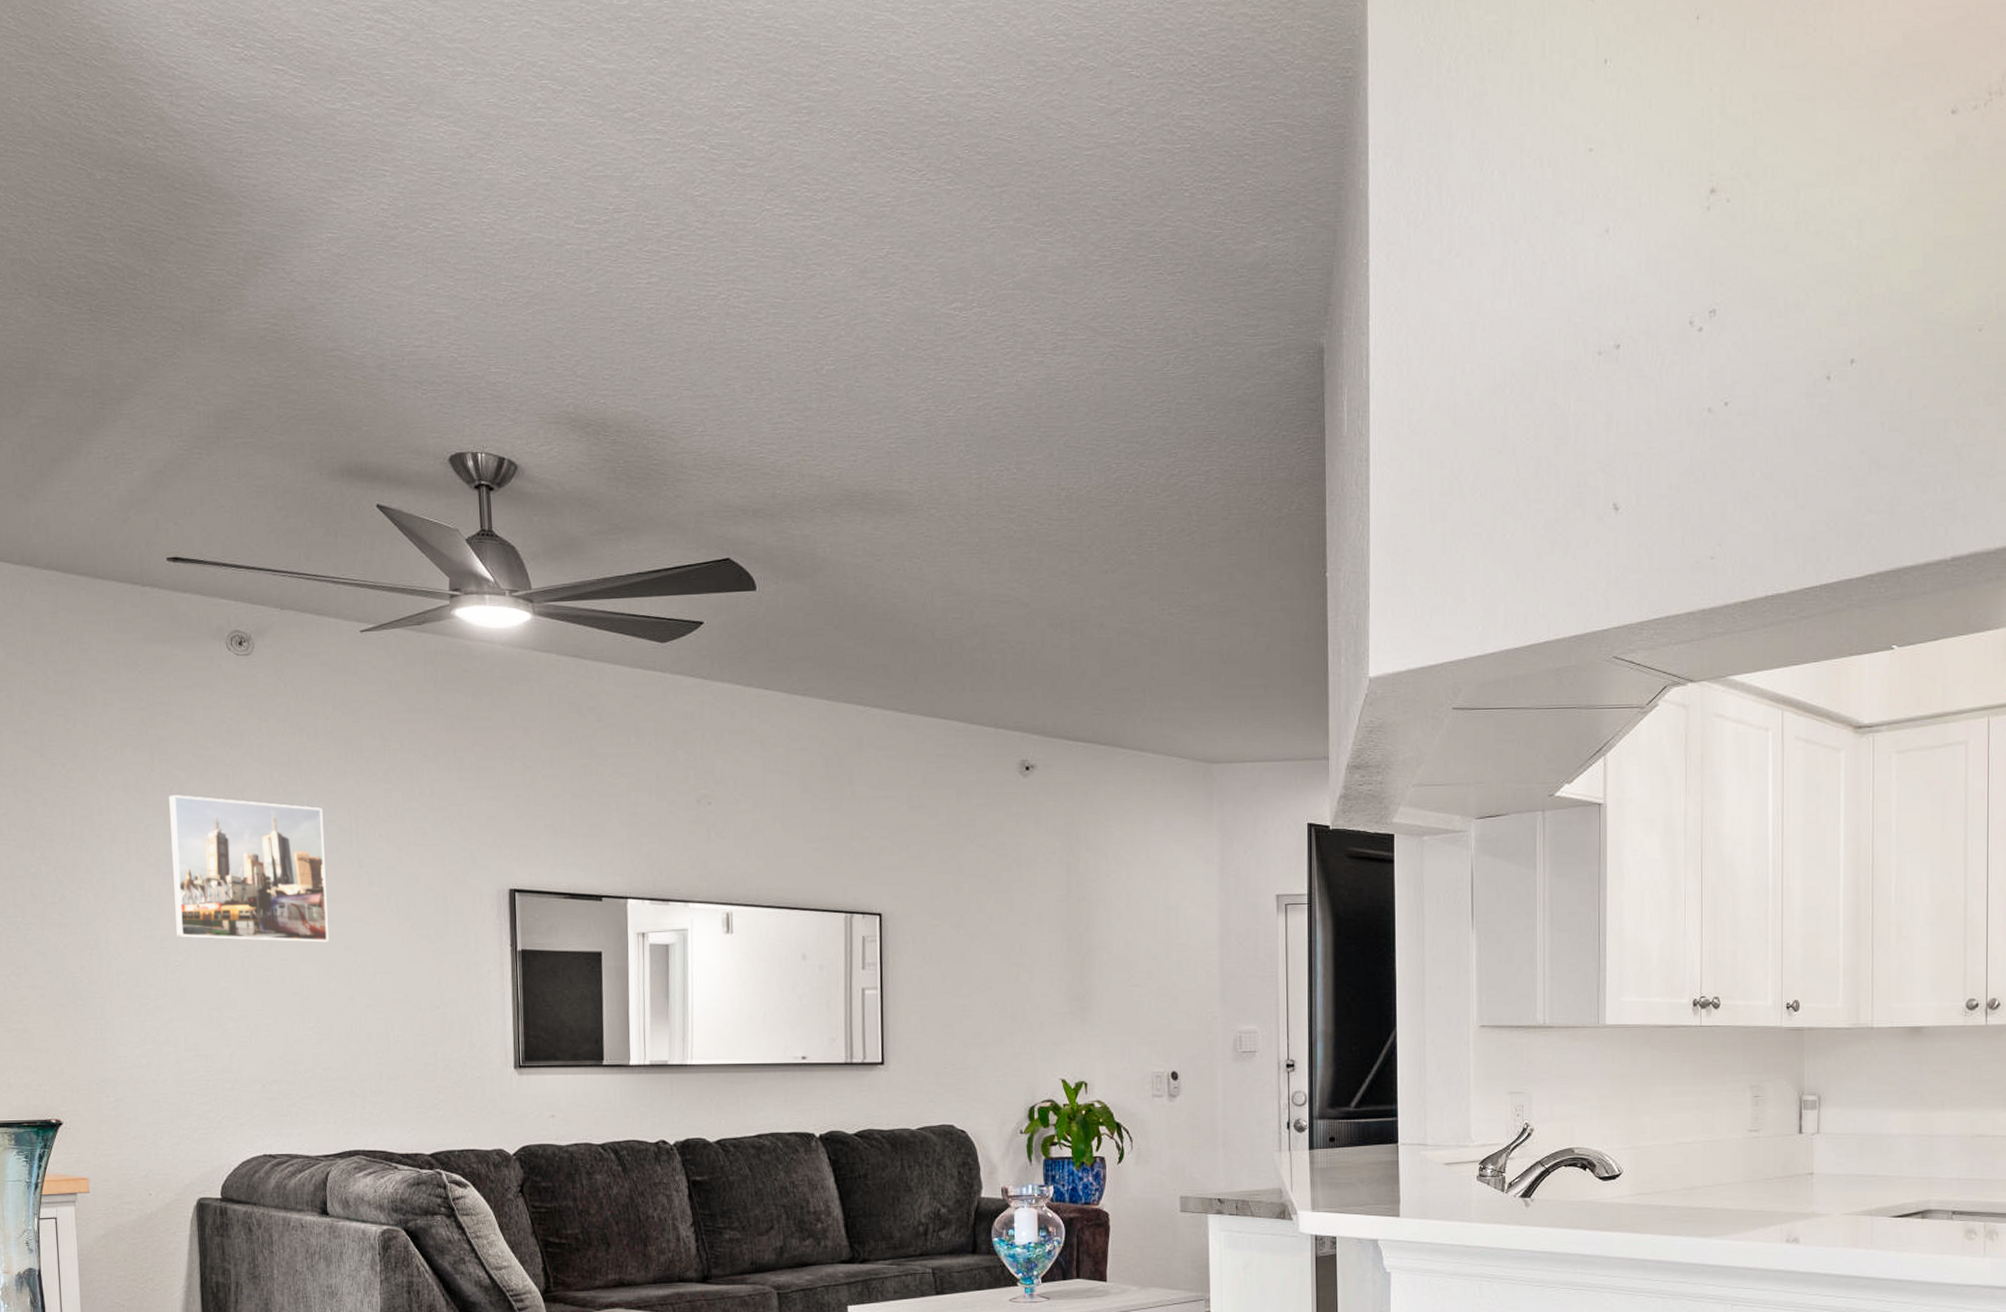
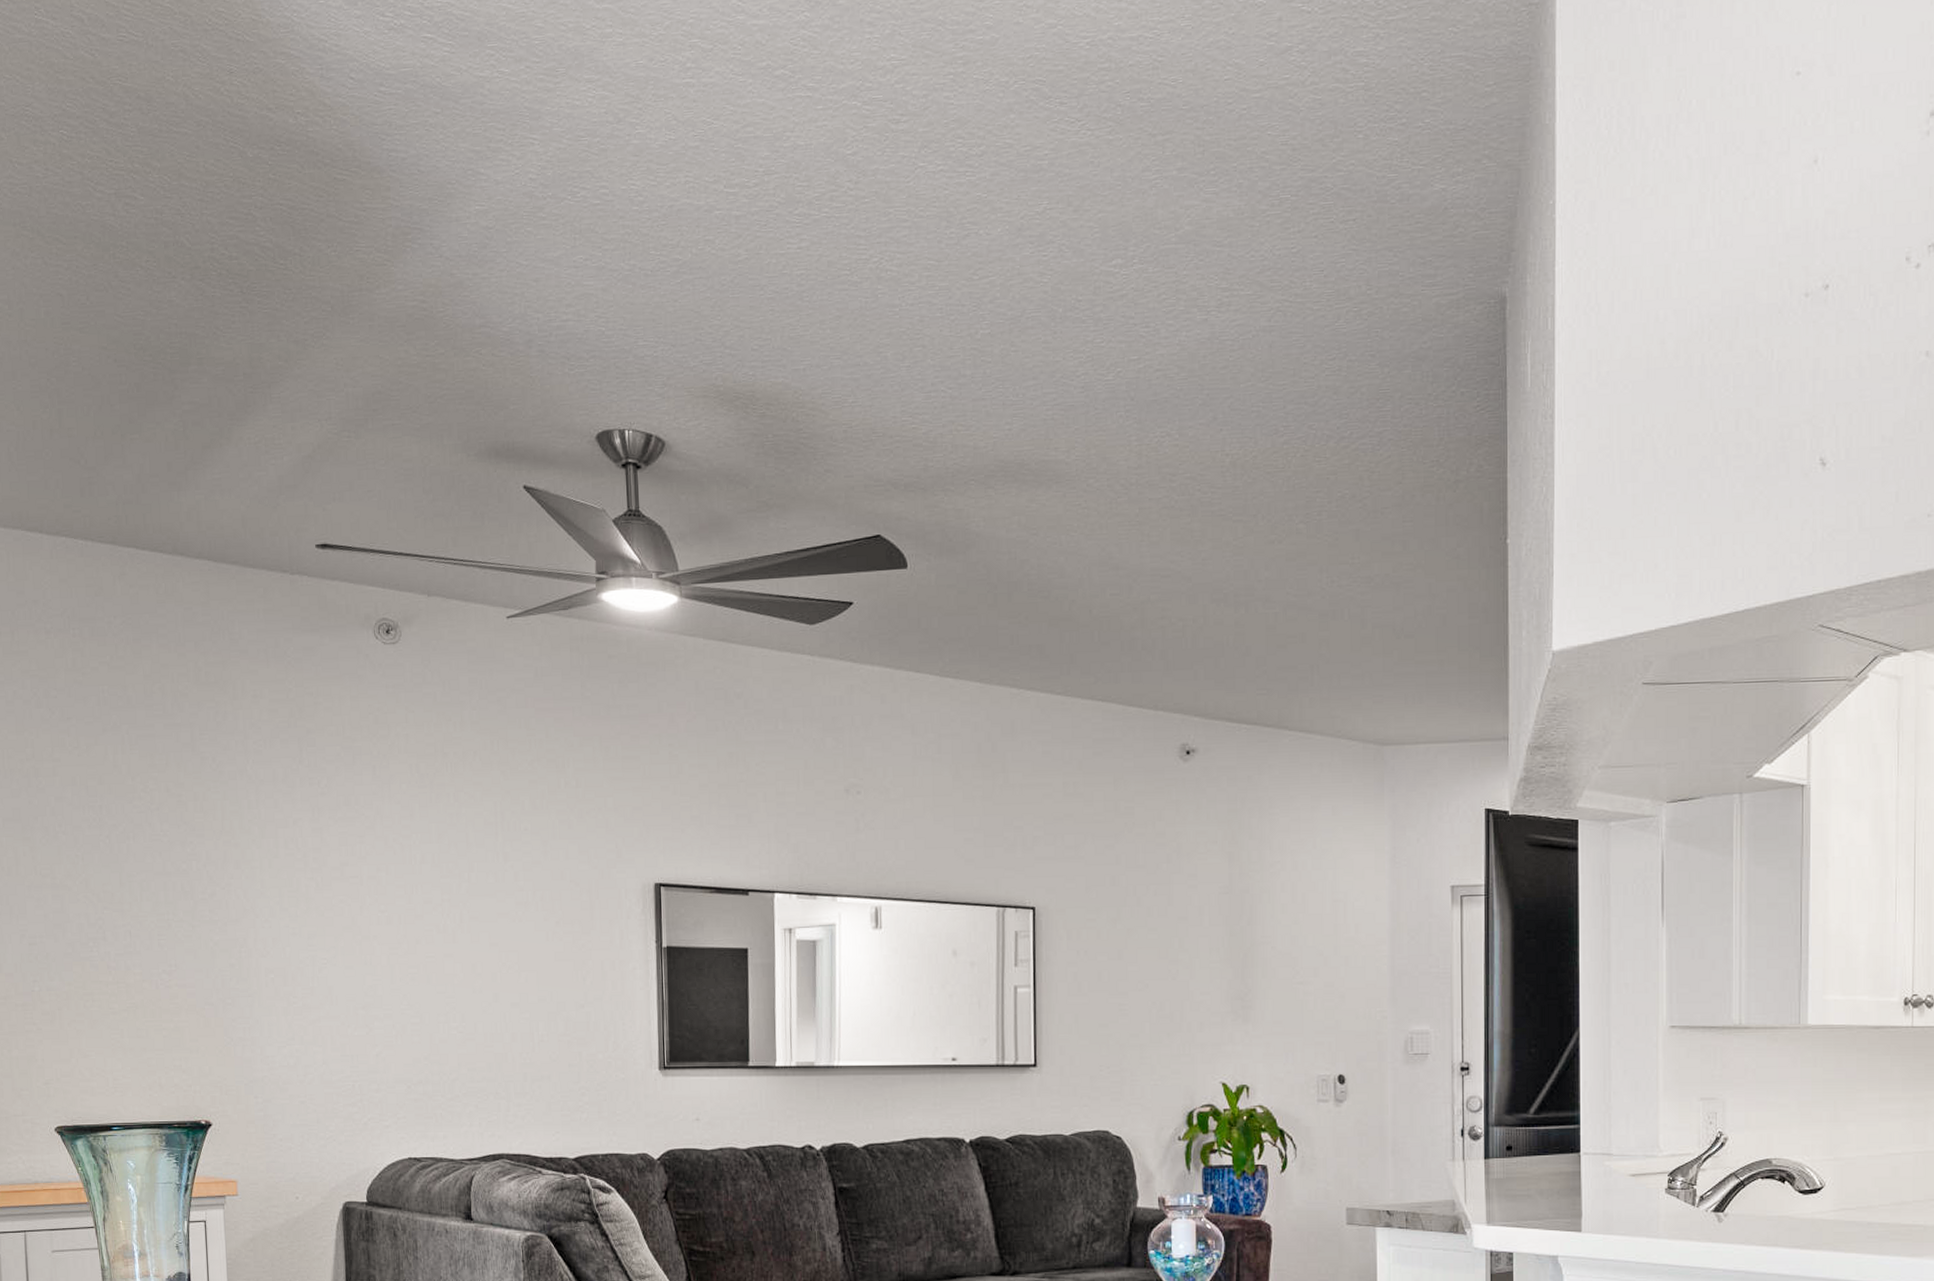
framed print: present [168,795,329,943] -> none [316,788,474,940]

